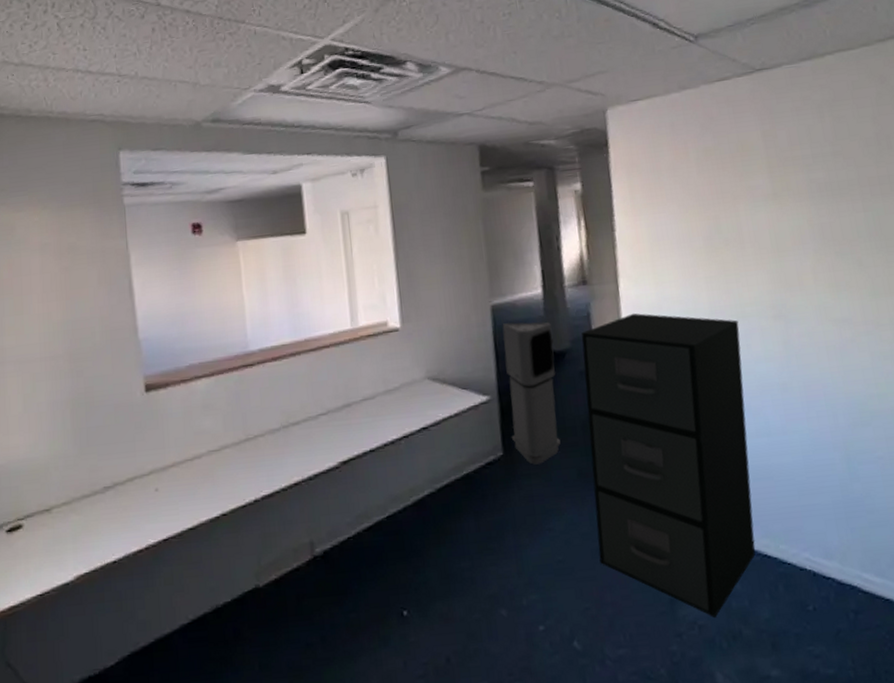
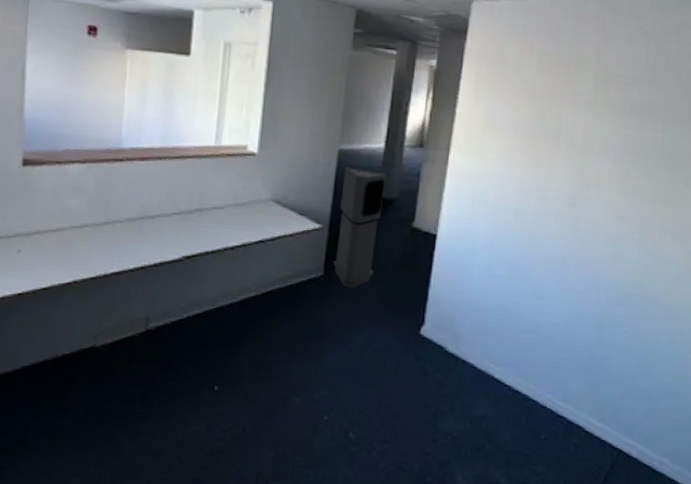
filing cabinet: present [581,313,756,617] -> none [384,179,540,432]

